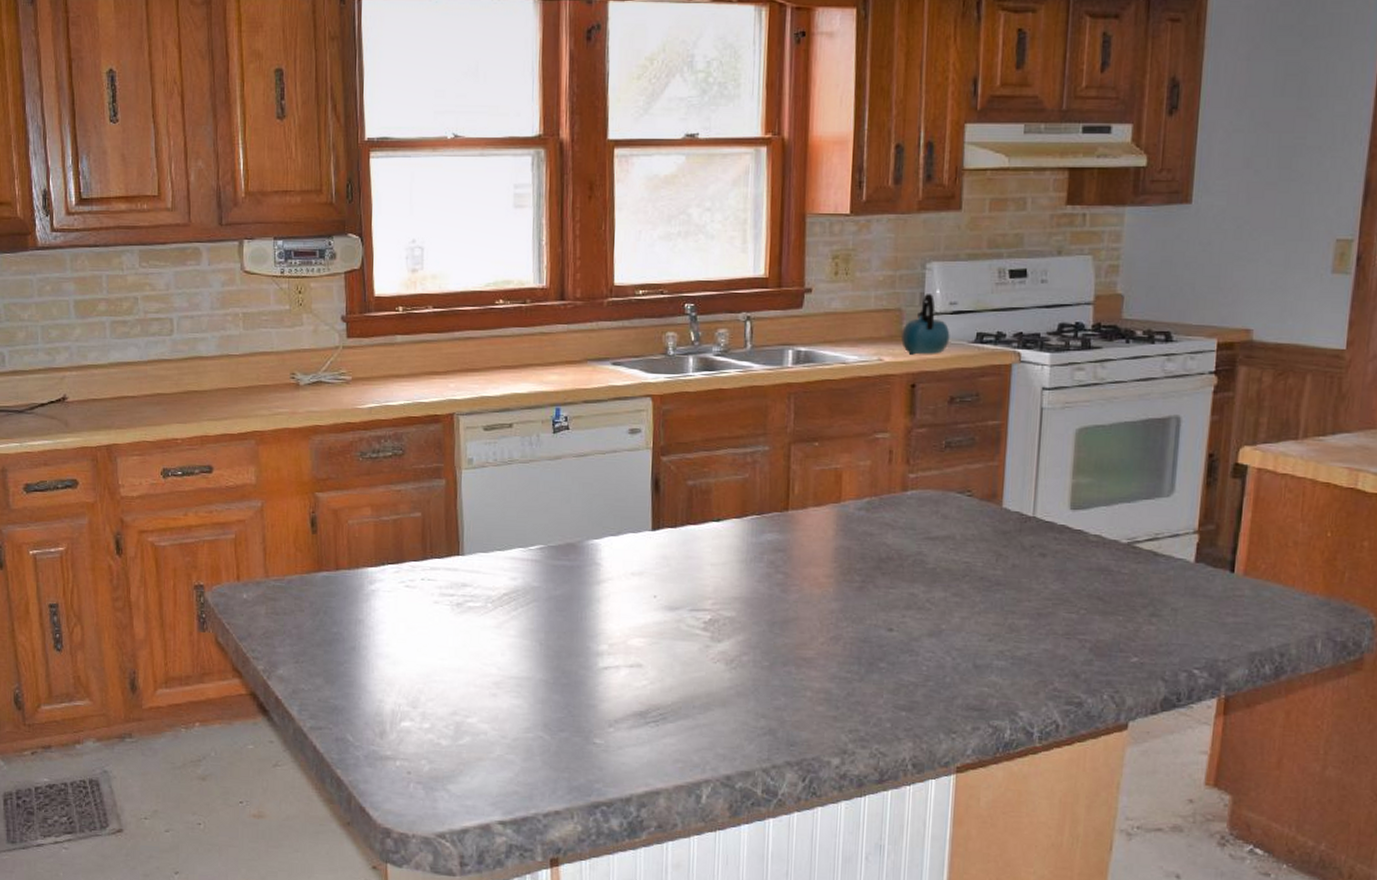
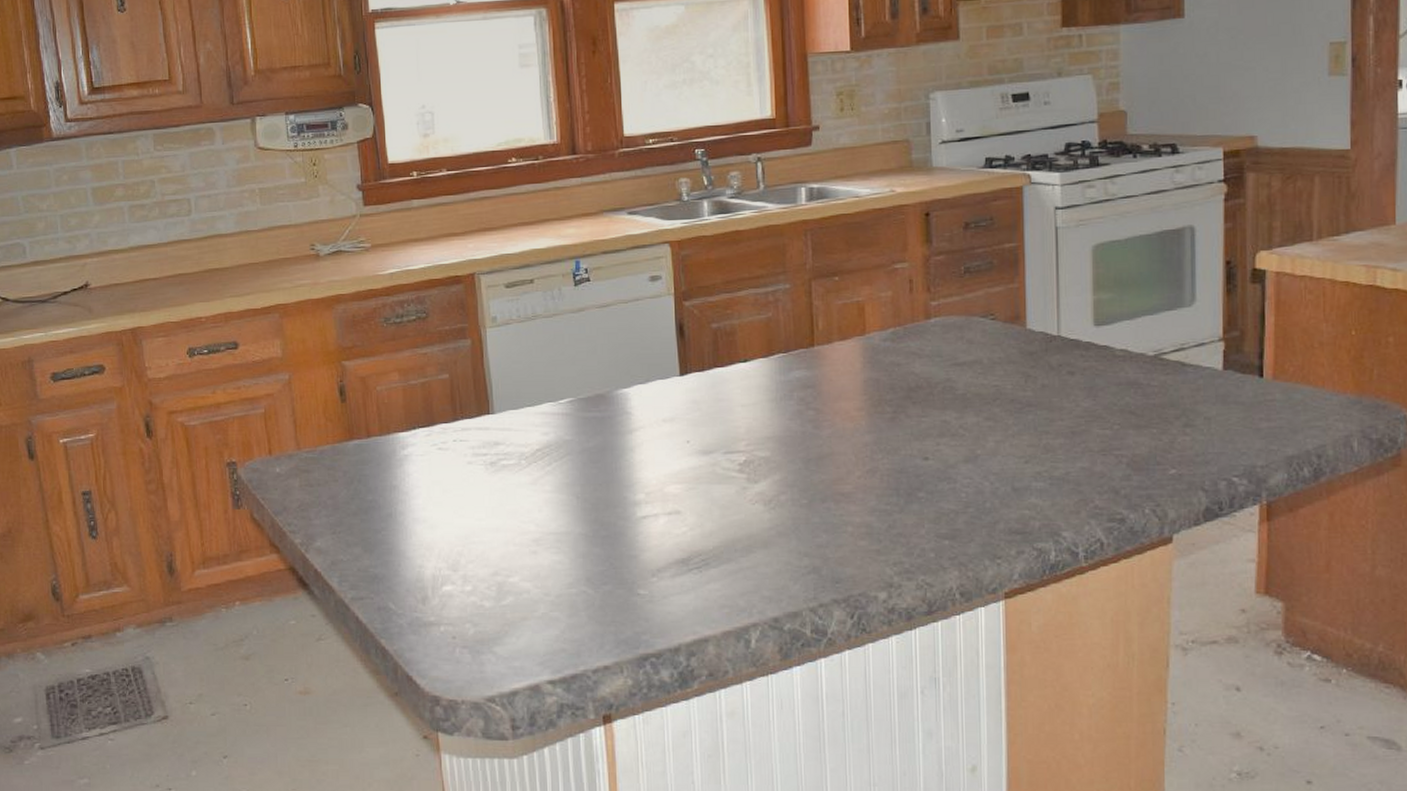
kettle: present [901,294,950,355] -> none [912,123,959,184]

